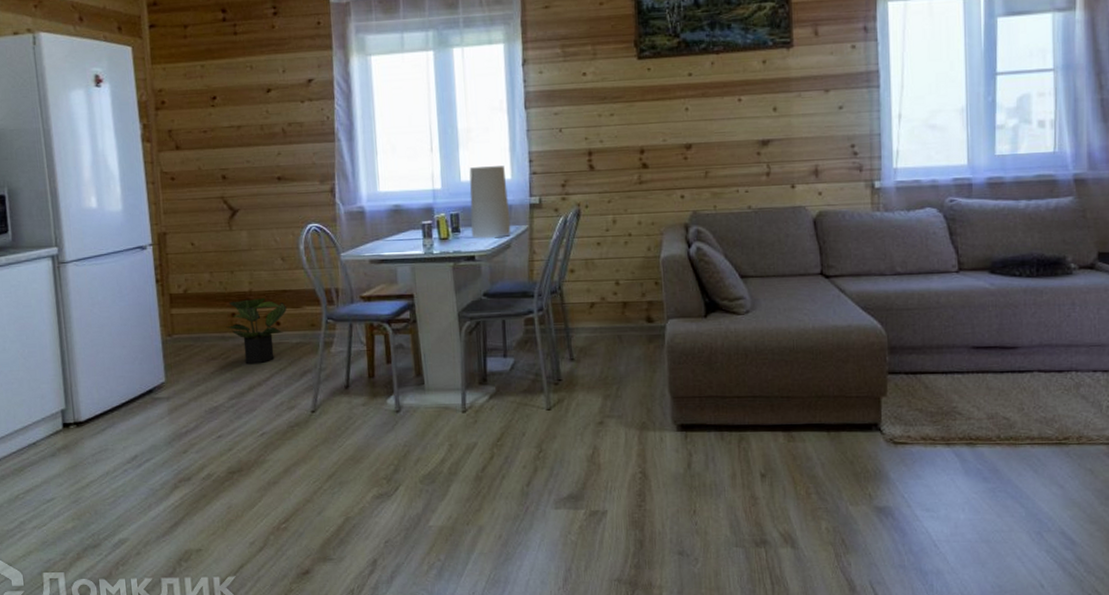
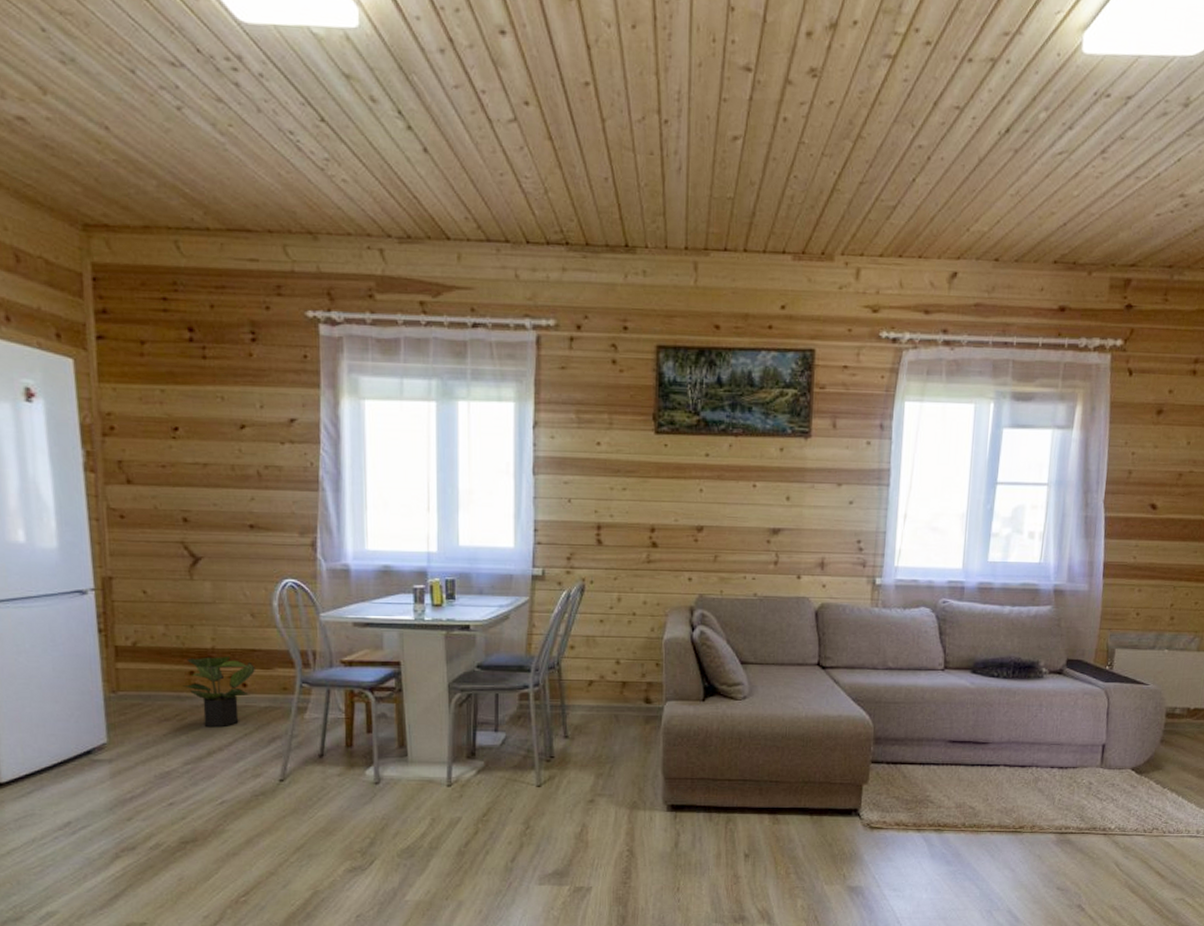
vase: present [469,166,511,239] -> none [467,532,510,609]

